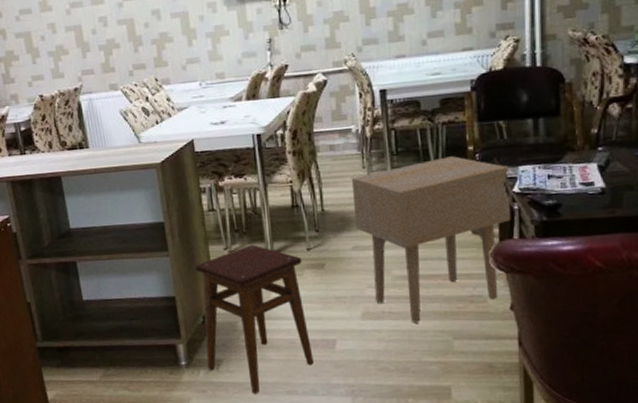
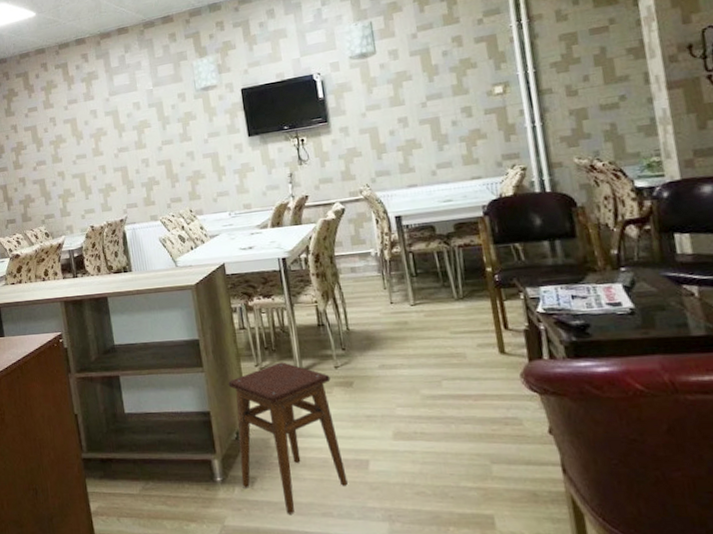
side table: present [351,156,511,323] -> none [373,277,539,445]

